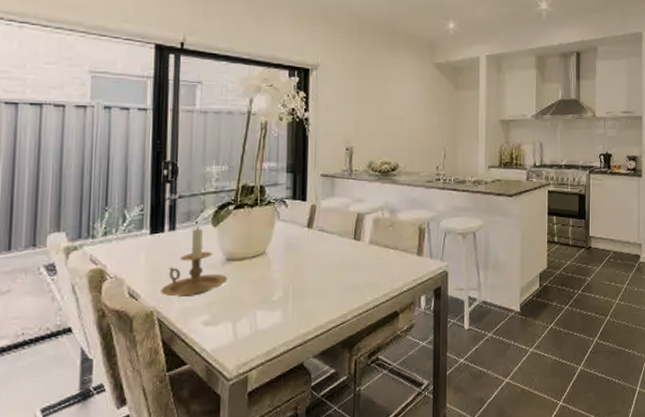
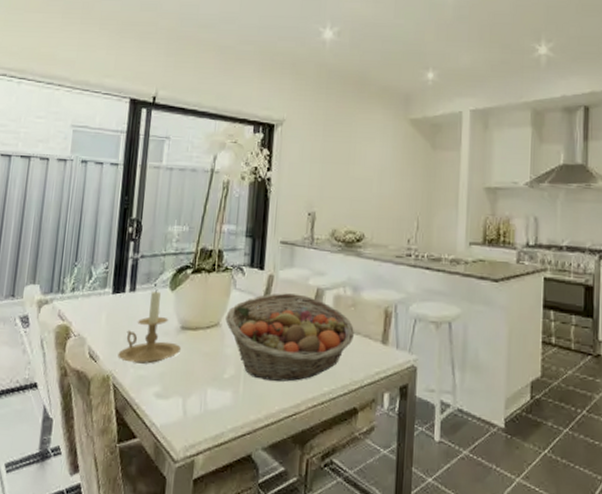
fruit basket: none [271,220,394,298] -> present [225,293,355,382]

